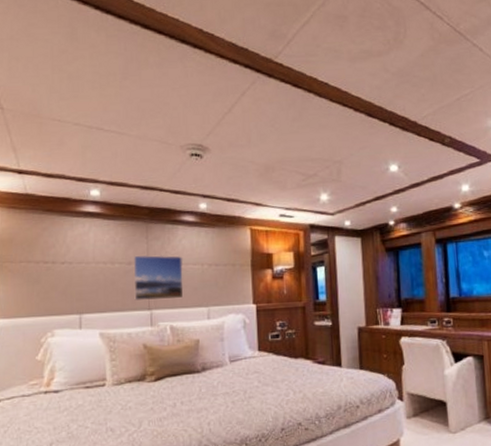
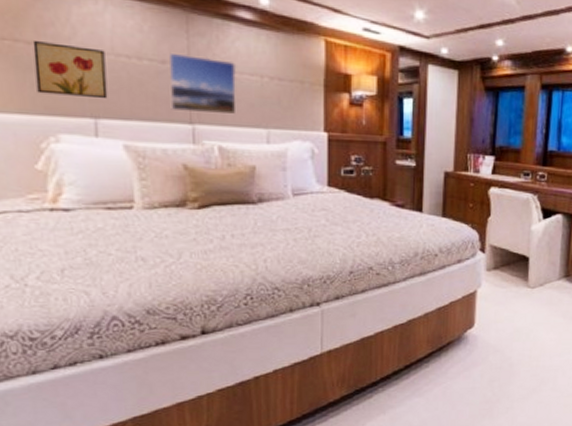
wall art: none [40,260,89,300] -> present [32,41,108,99]

